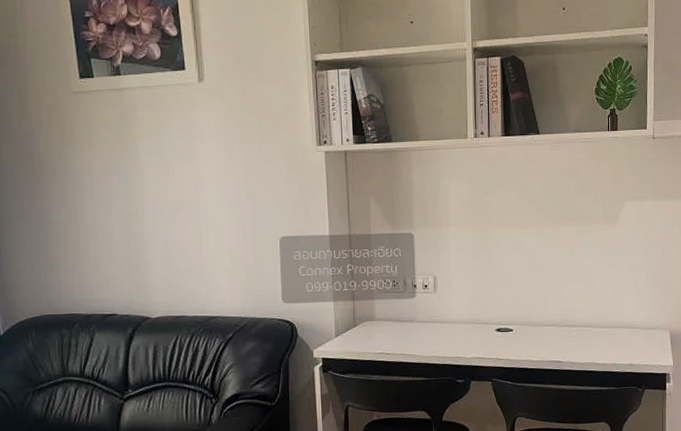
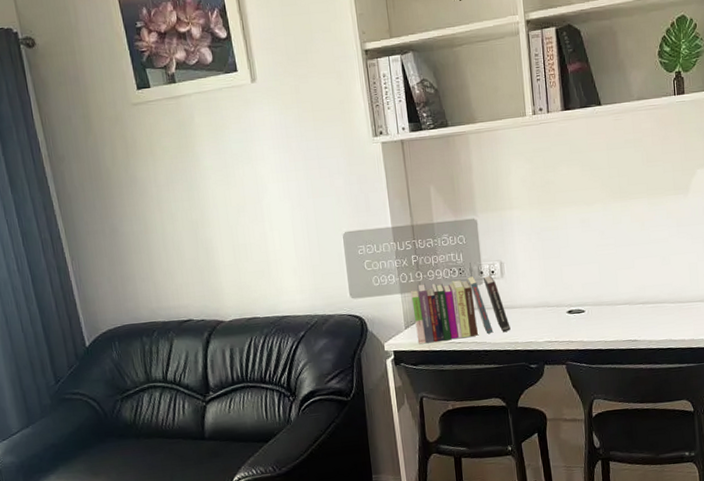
books: none [344,288,440,353] -> present [411,274,511,344]

